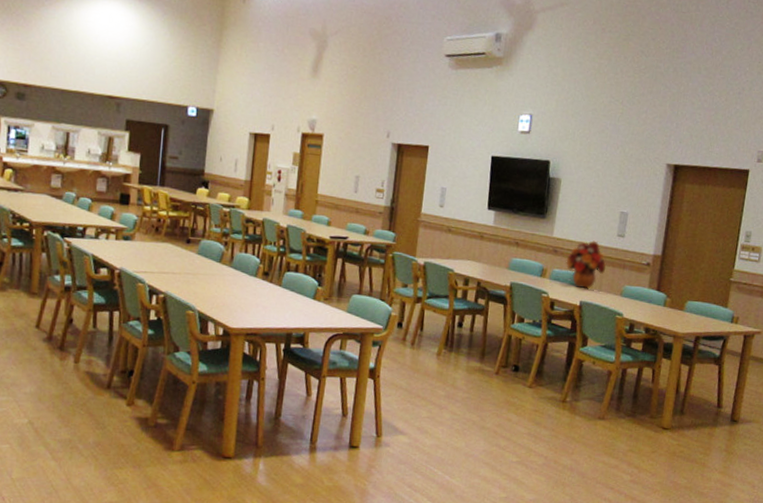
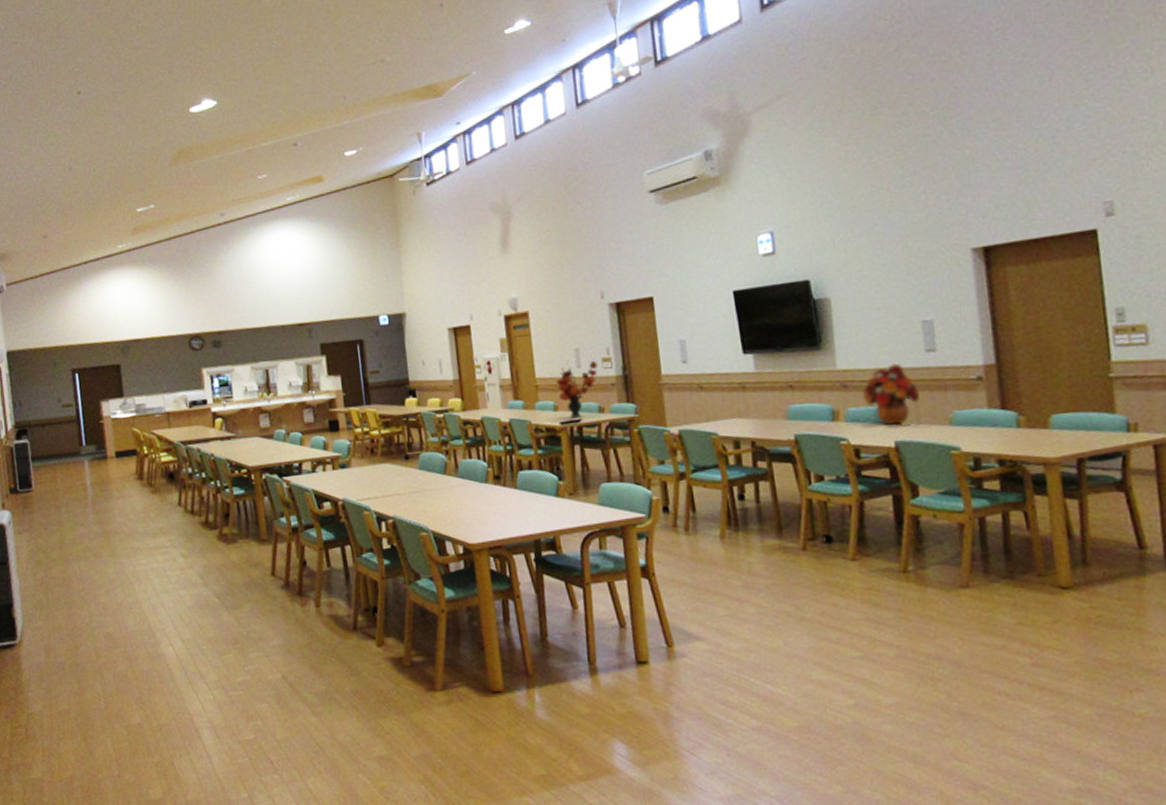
bouquet: none [333,184,372,236] -> present [556,360,598,418]

